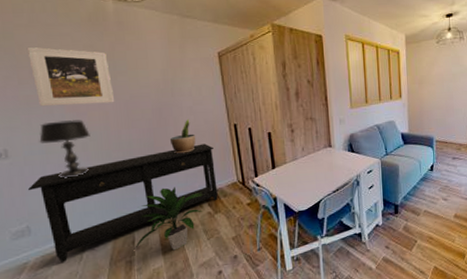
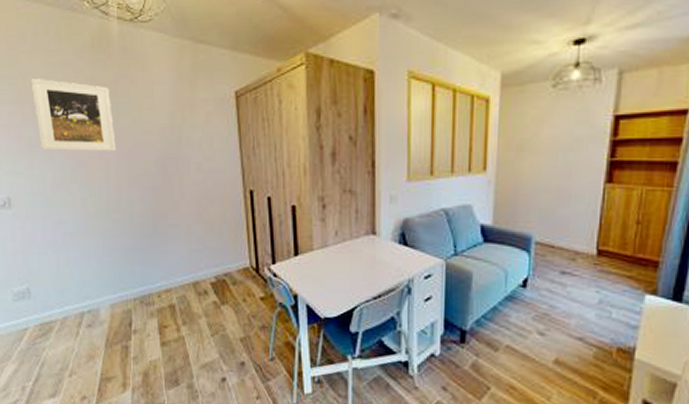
console table: present [27,143,218,262] -> none [28,212,226,335]
table lamp: present [39,120,90,179] -> none [40,169,90,238]
indoor plant: present [135,187,204,251] -> none [132,263,210,343]
potted plant: present [169,118,196,154] -> none [173,177,204,223]

